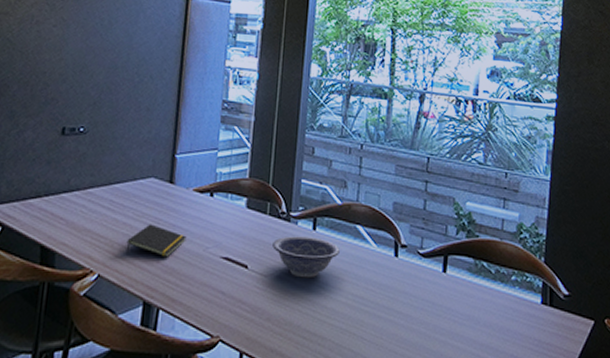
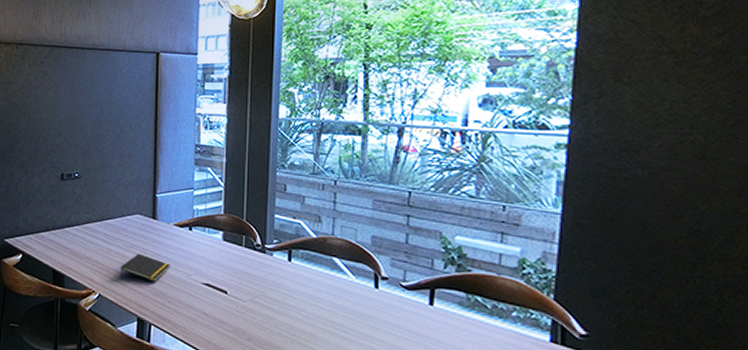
decorative bowl: present [272,236,340,278] -> none [250,266,316,305]

